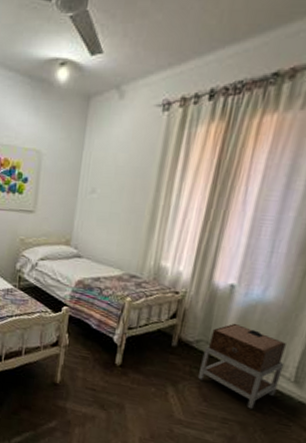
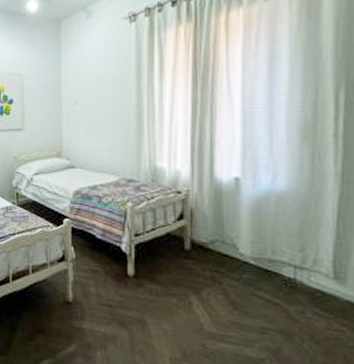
nightstand: present [198,323,286,409] -> none [221,218,317,315]

